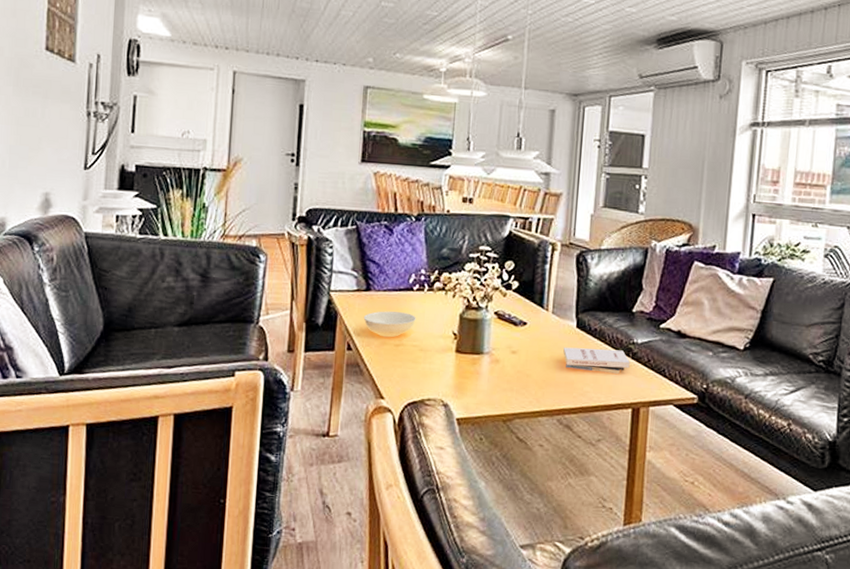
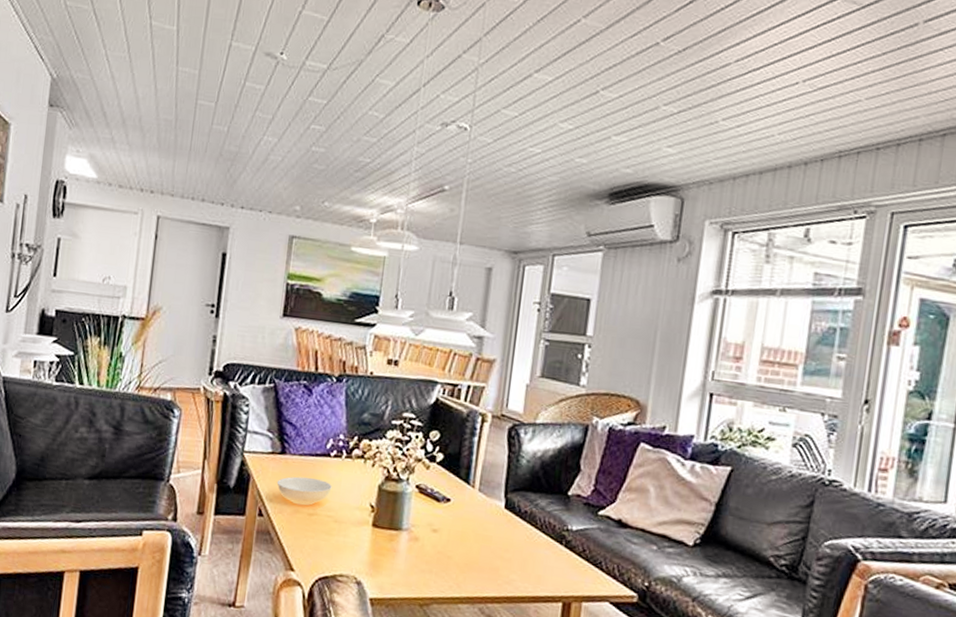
books: present [563,347,630,374] -> none [489,528,563,563]

